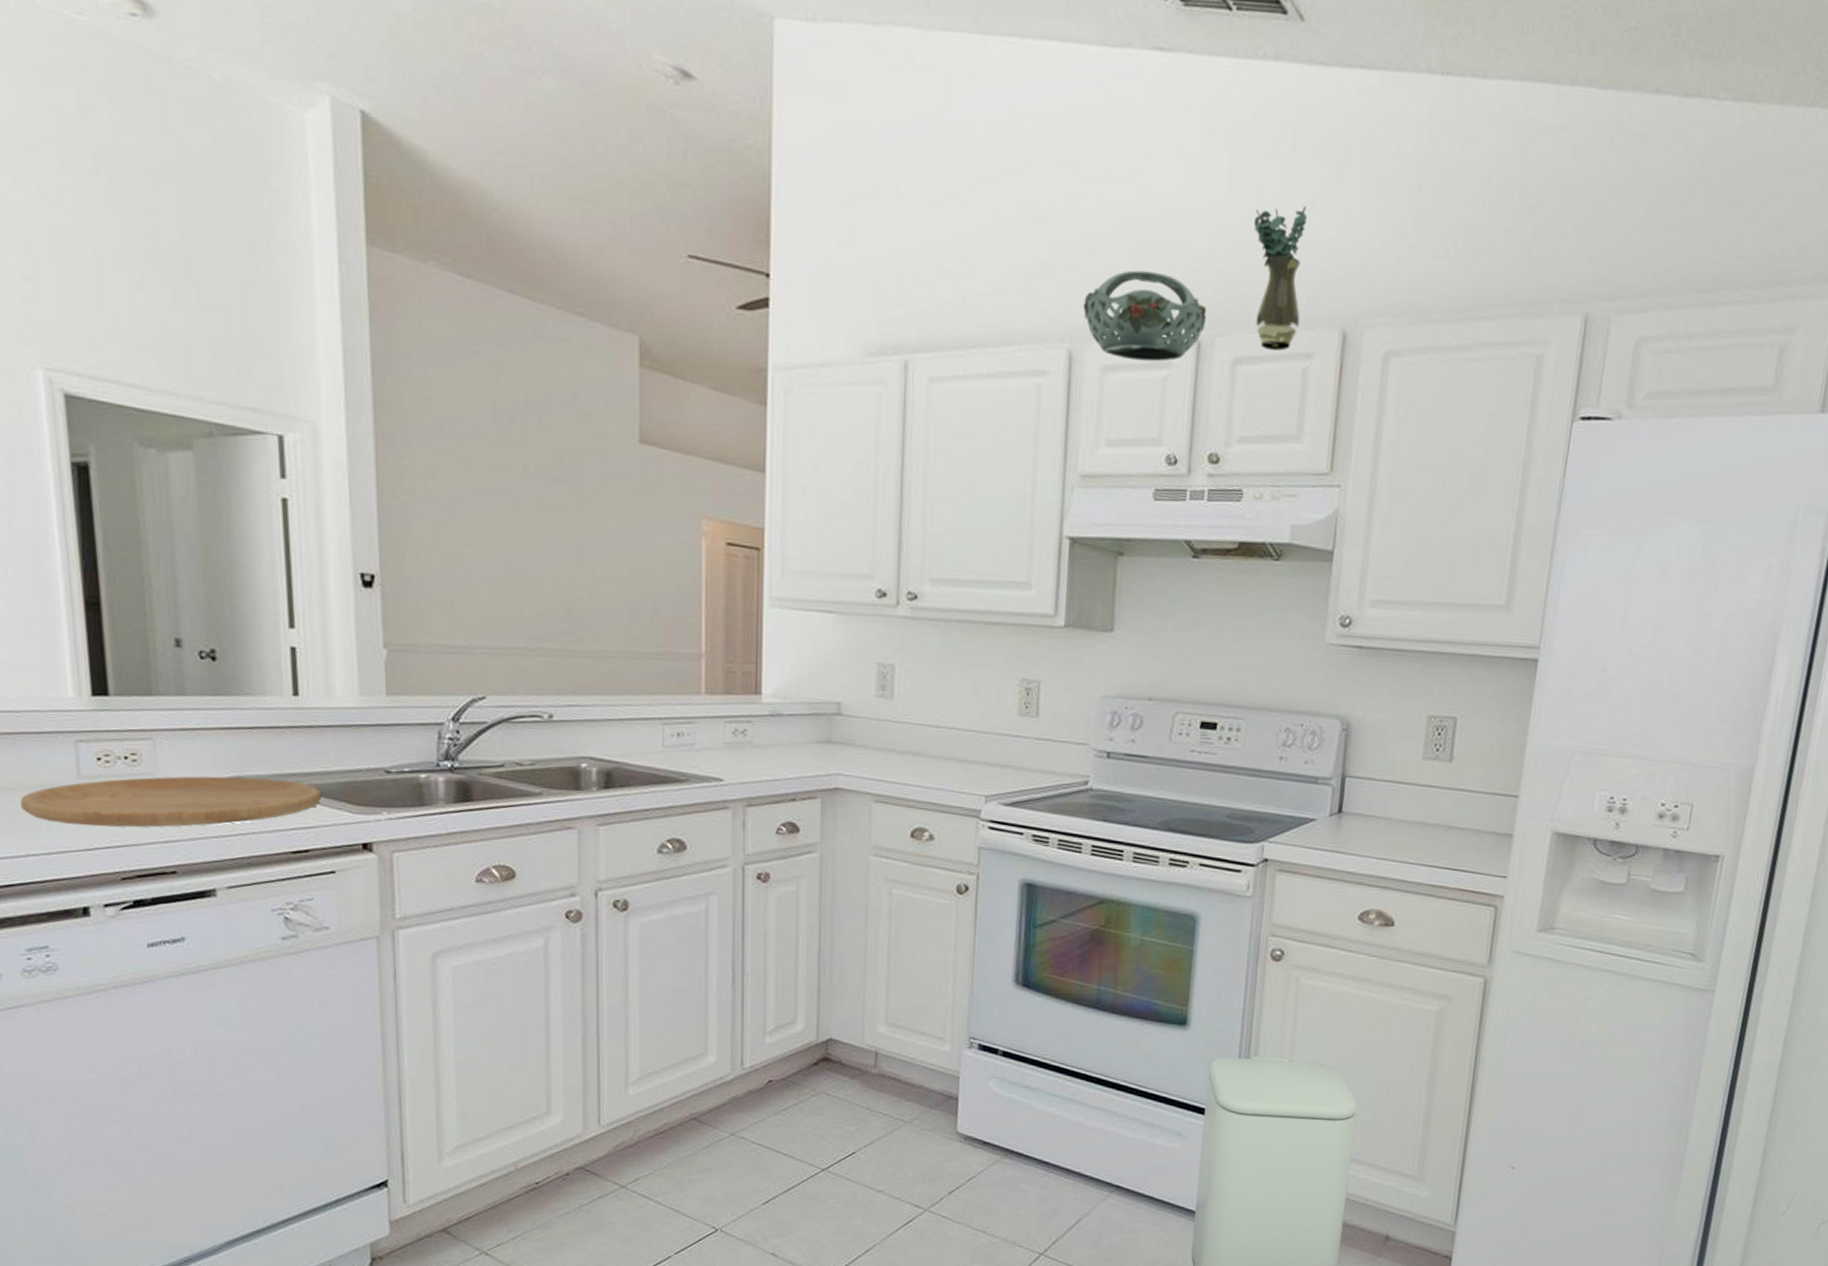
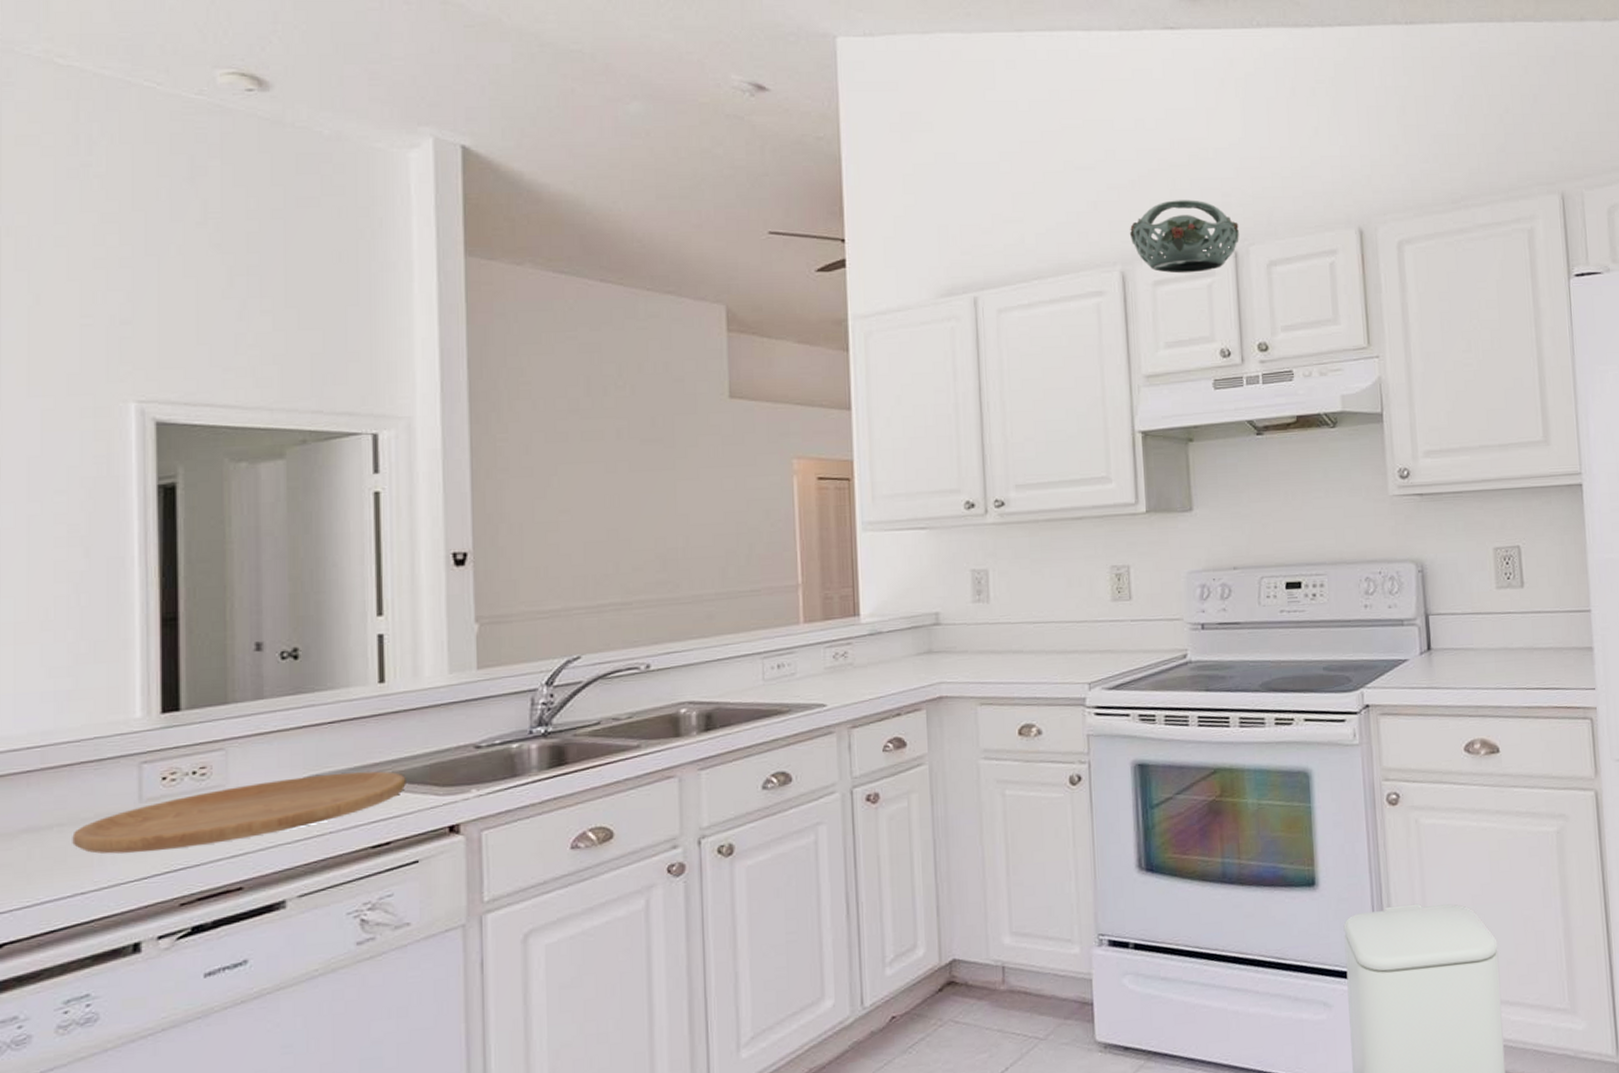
vase: present [1254,205,1308,351] -> none [1269,134,1321,251]

